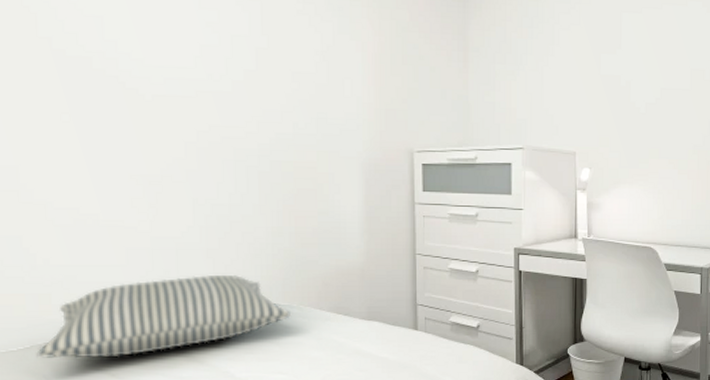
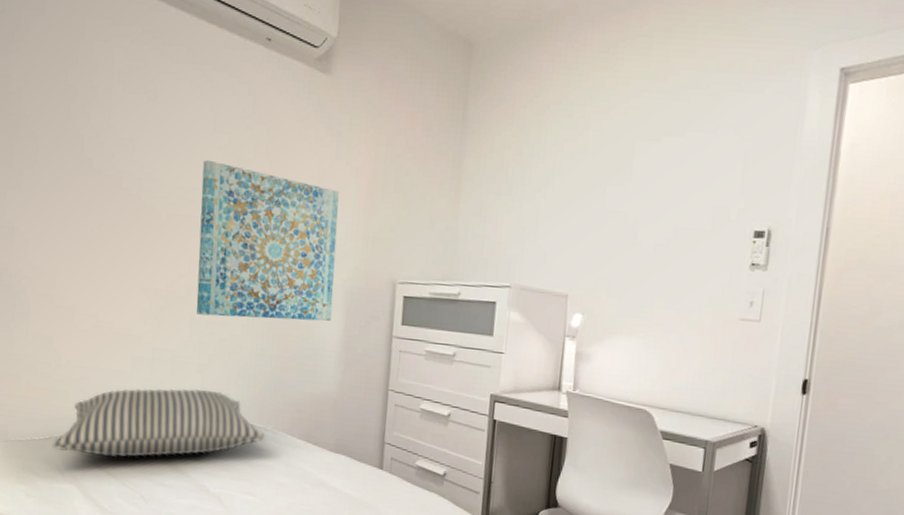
wall art: none [190,37,350,198] -> present [196,159,339,322]

